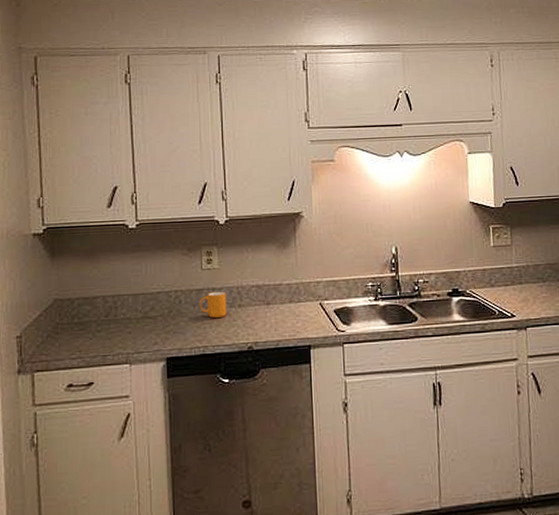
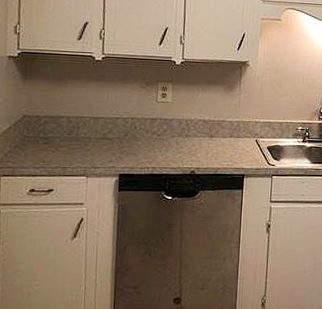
mug: present [199,291,227,319] -> none [152,122,176,145]

